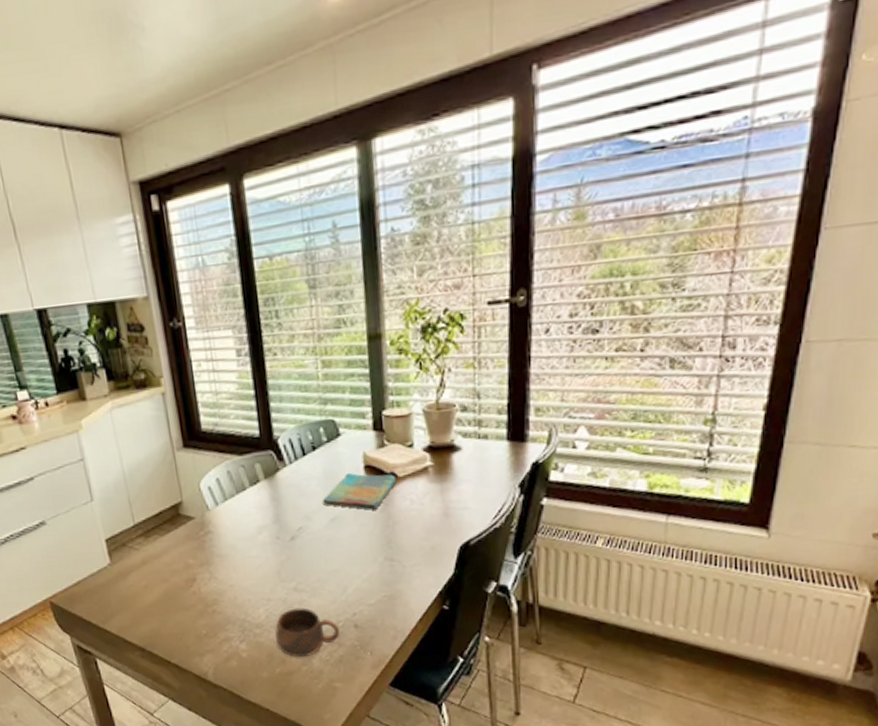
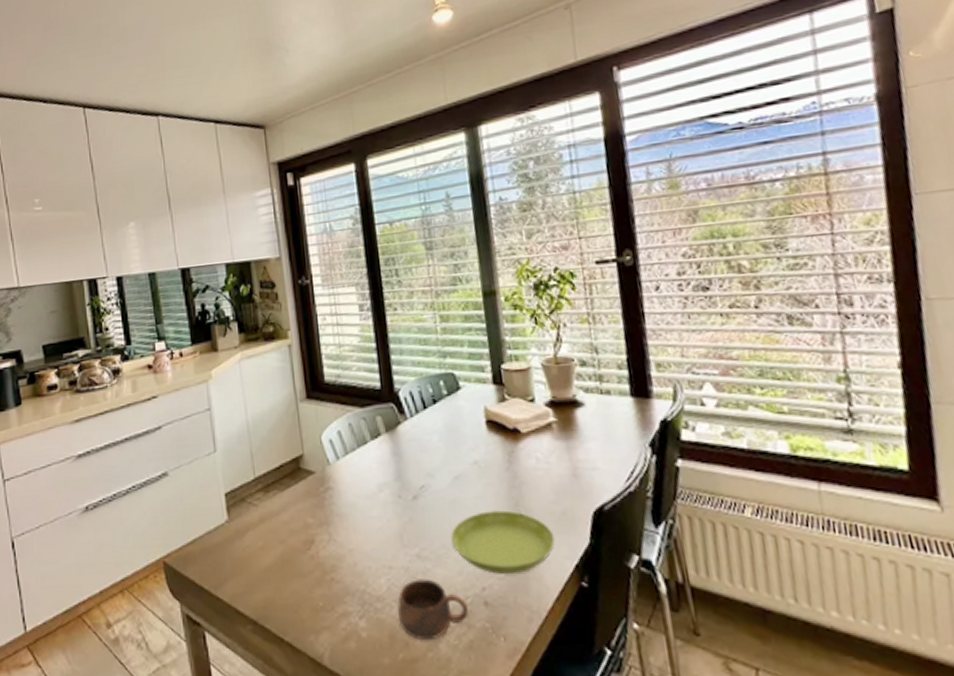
dish towel: present [323,472,396,510] -> none [445,427,520,468]
saucer: none [326,547,422,602] -> present [451,510,555,575]

